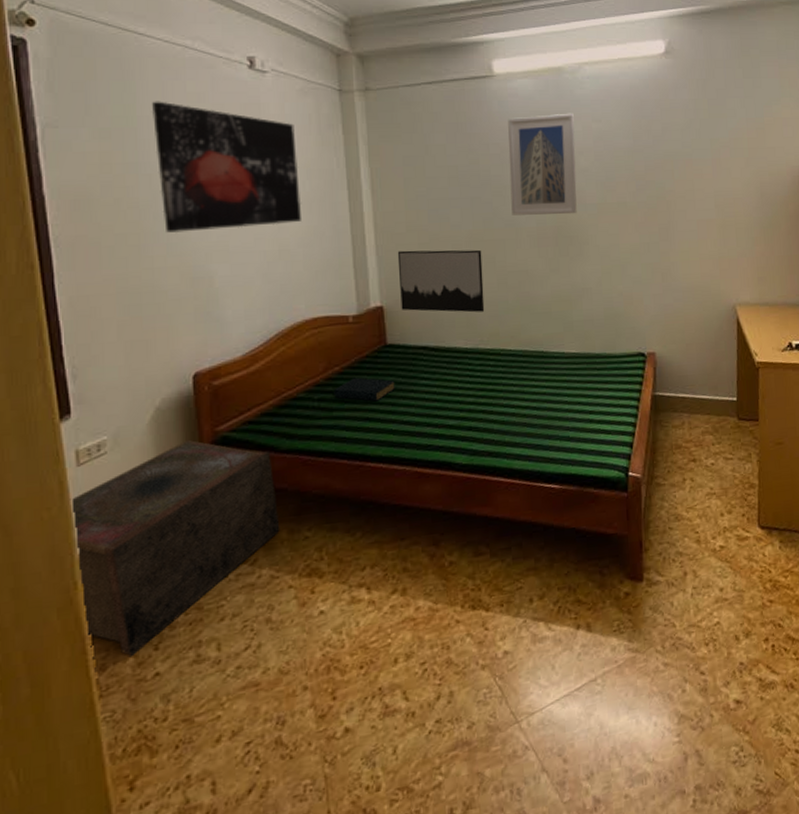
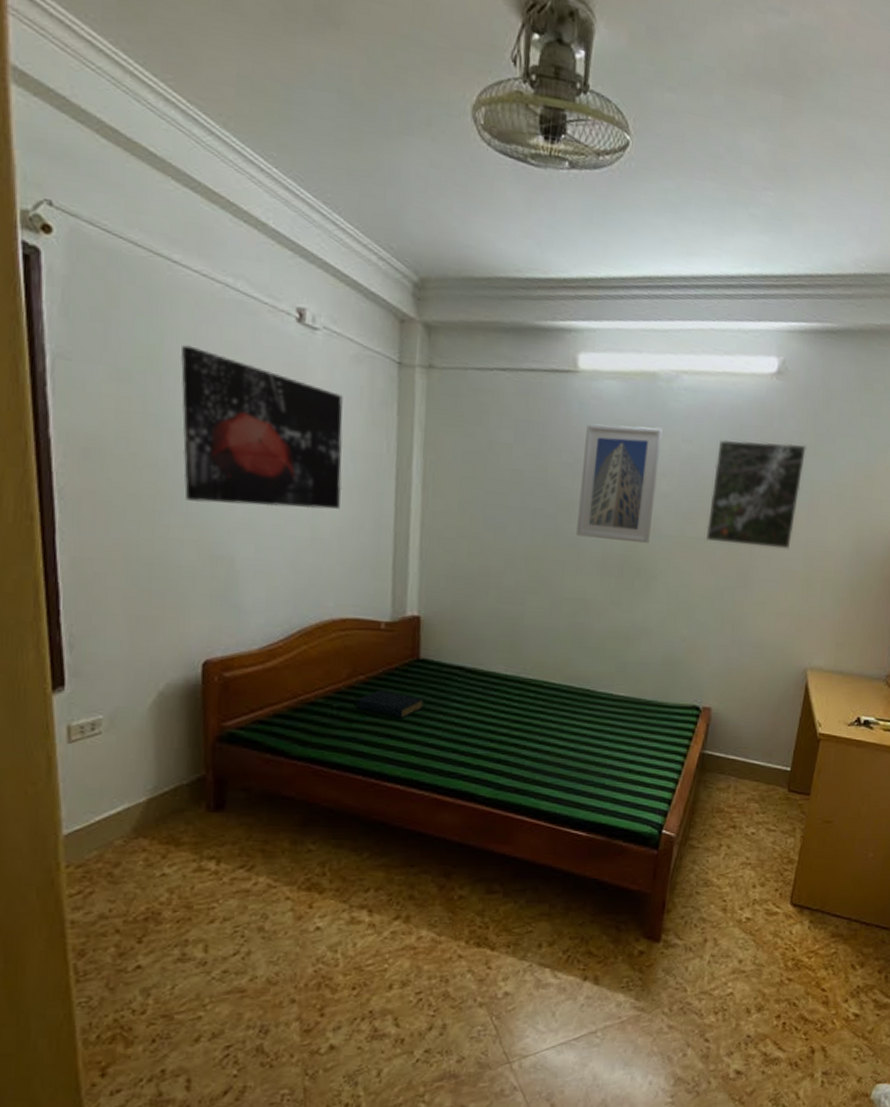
nightstand: present [69,439,280,658] -> none [57,731,283,947]
wall art: present [397,249,485,313] -> none [440,557,537,638]
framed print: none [624,110,702,204] -> present [706,439,806,550]

